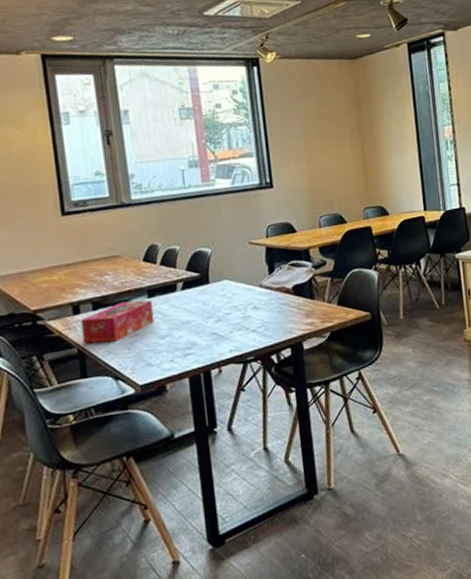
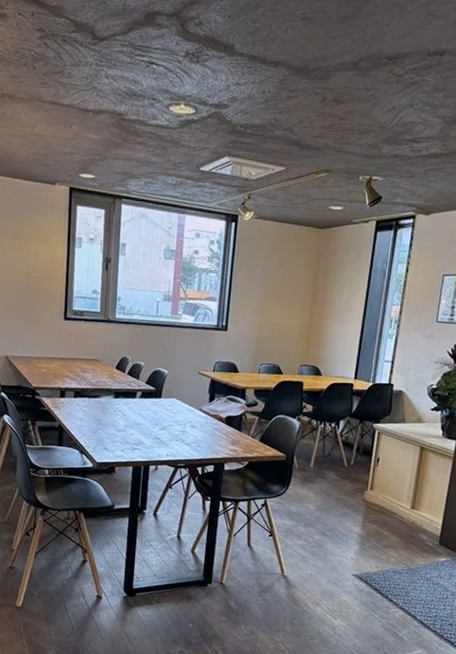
tissue box: present [80,300,154,344] -> none [63,396,117,425]

